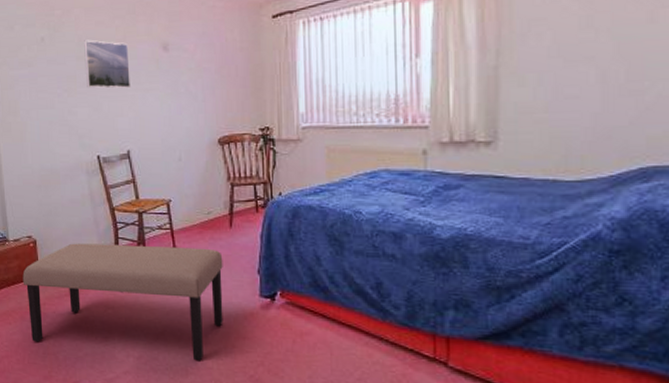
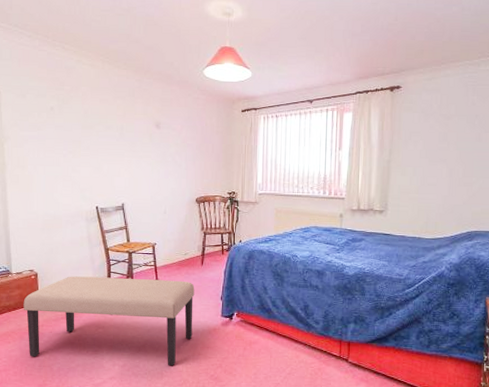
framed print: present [84,39,130,89] -> none [89,113,128,154]

